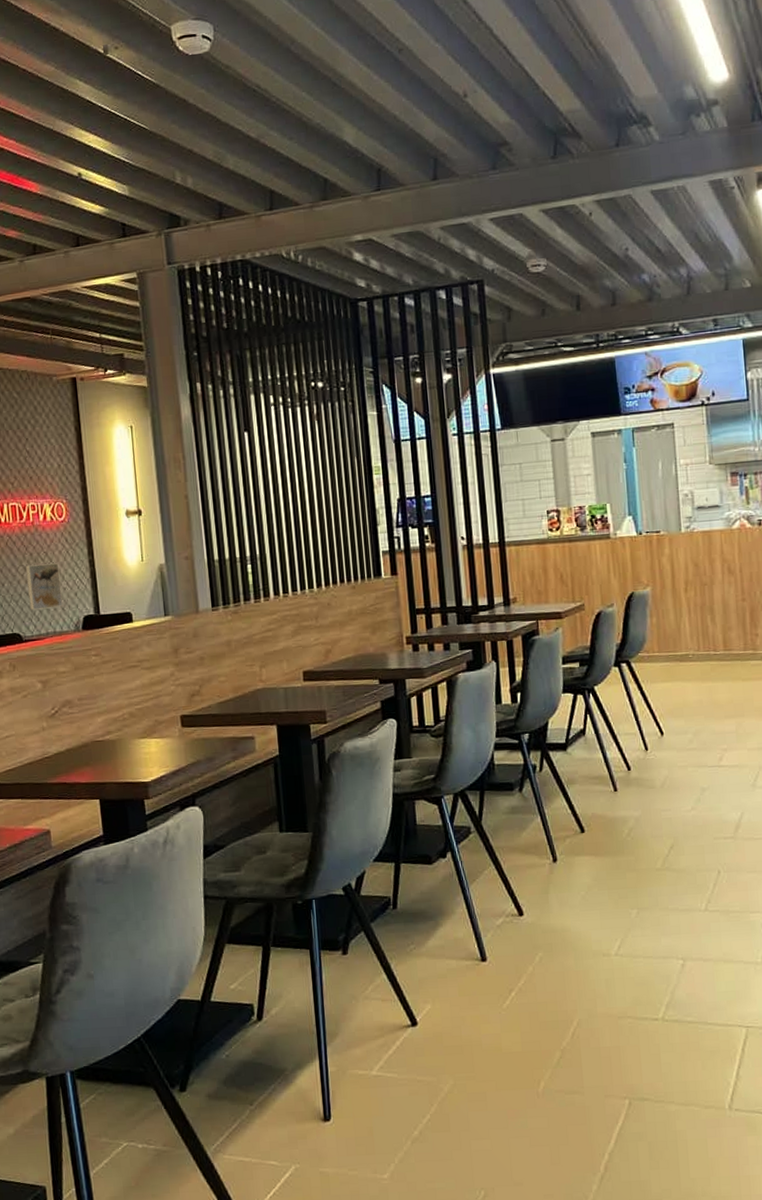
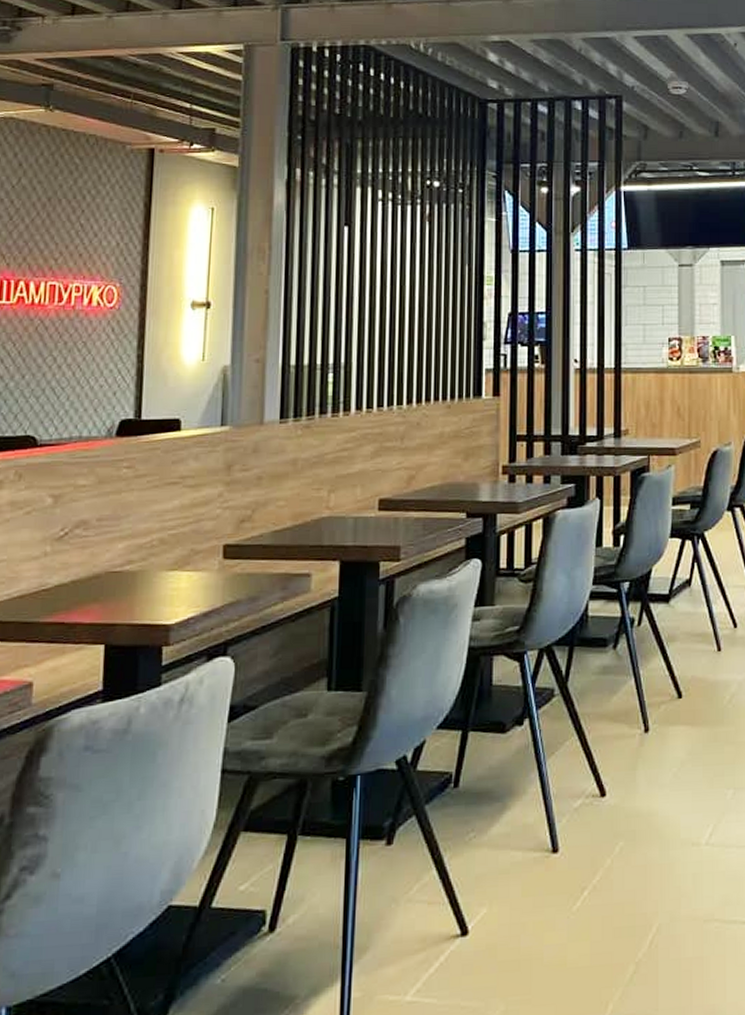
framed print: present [26,563,63,610] -> none [53,356,99,409]

